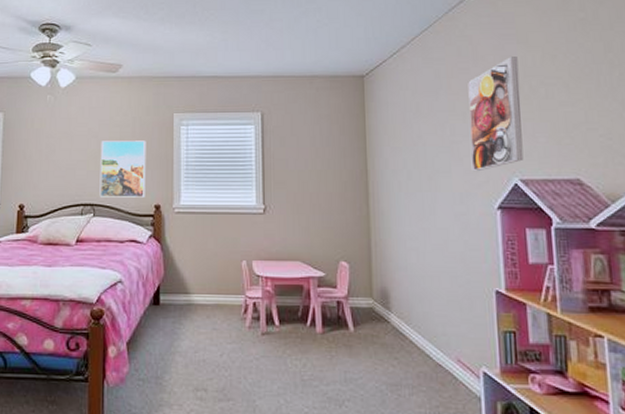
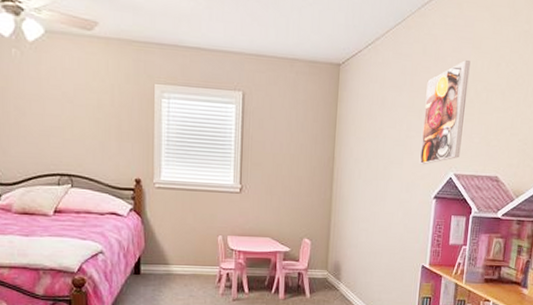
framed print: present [99,140,146,197] -> none [76,107,126,171]

